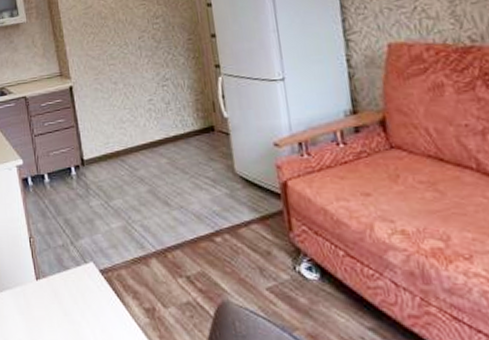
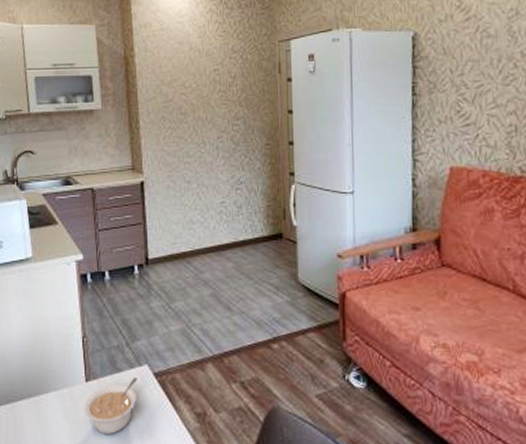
legume: none [37,274,86,330] -> present [84,377,138,434]

